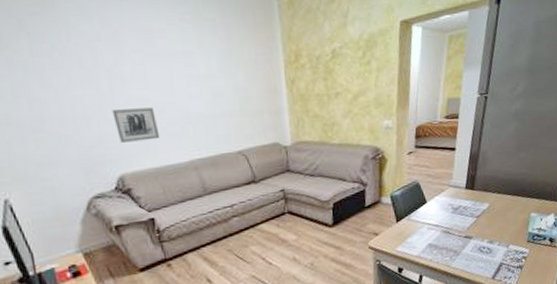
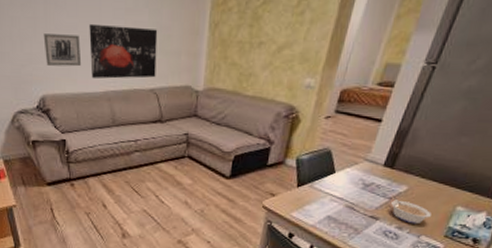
wall art: none [162,92,242,149] -> present [89,23,158,79]
legume: none [477,213,513,236] -> present [391,195,431,224]

